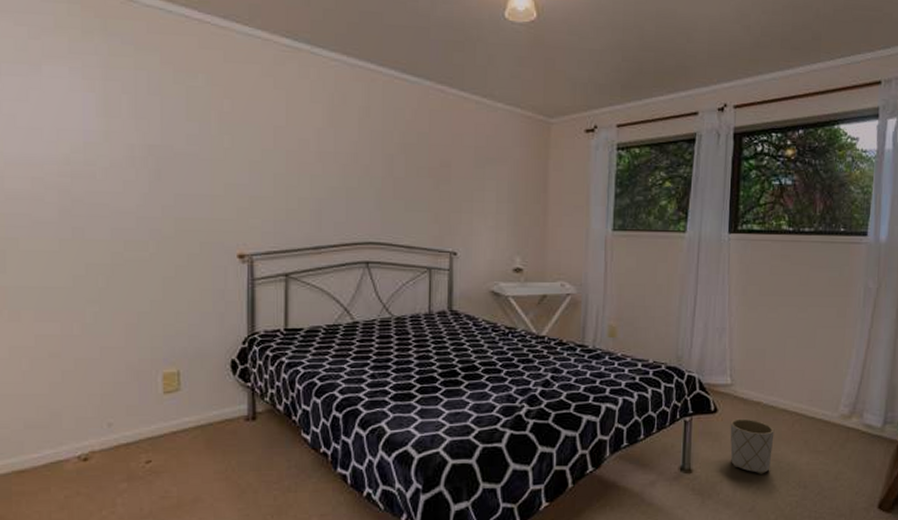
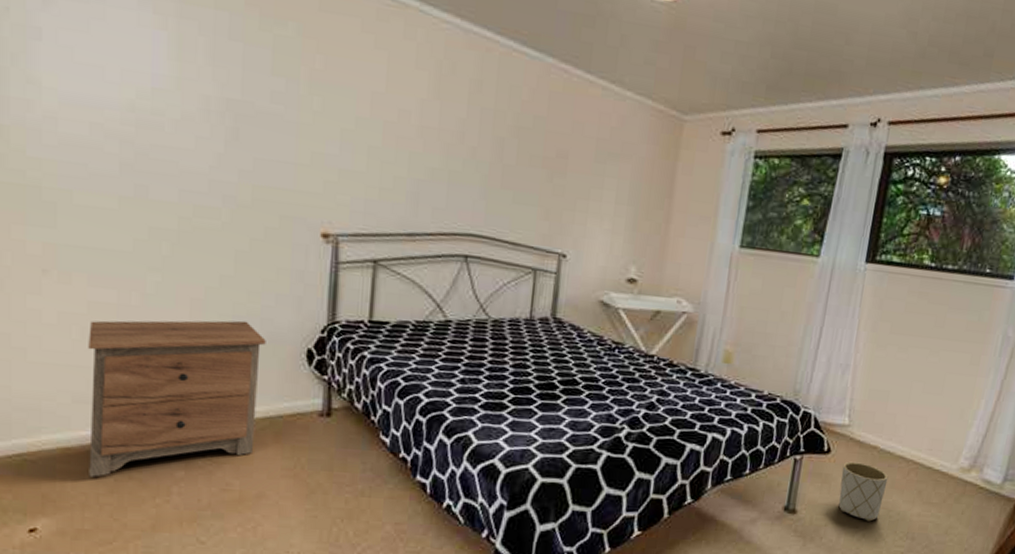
nightstand: none [37,339,194,496] -> present [88,320,266,477]

